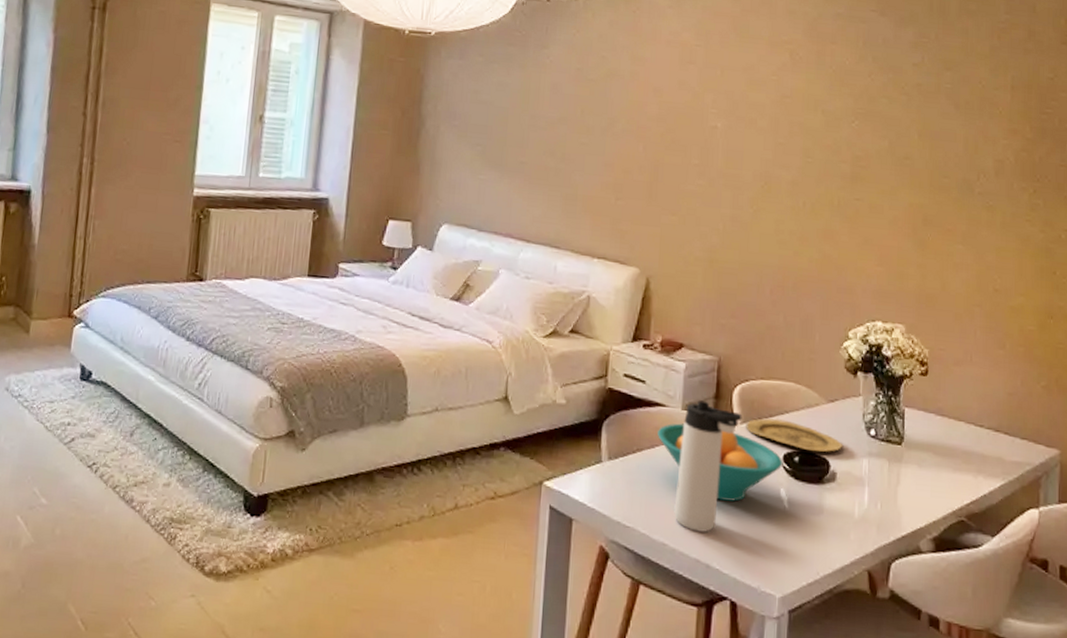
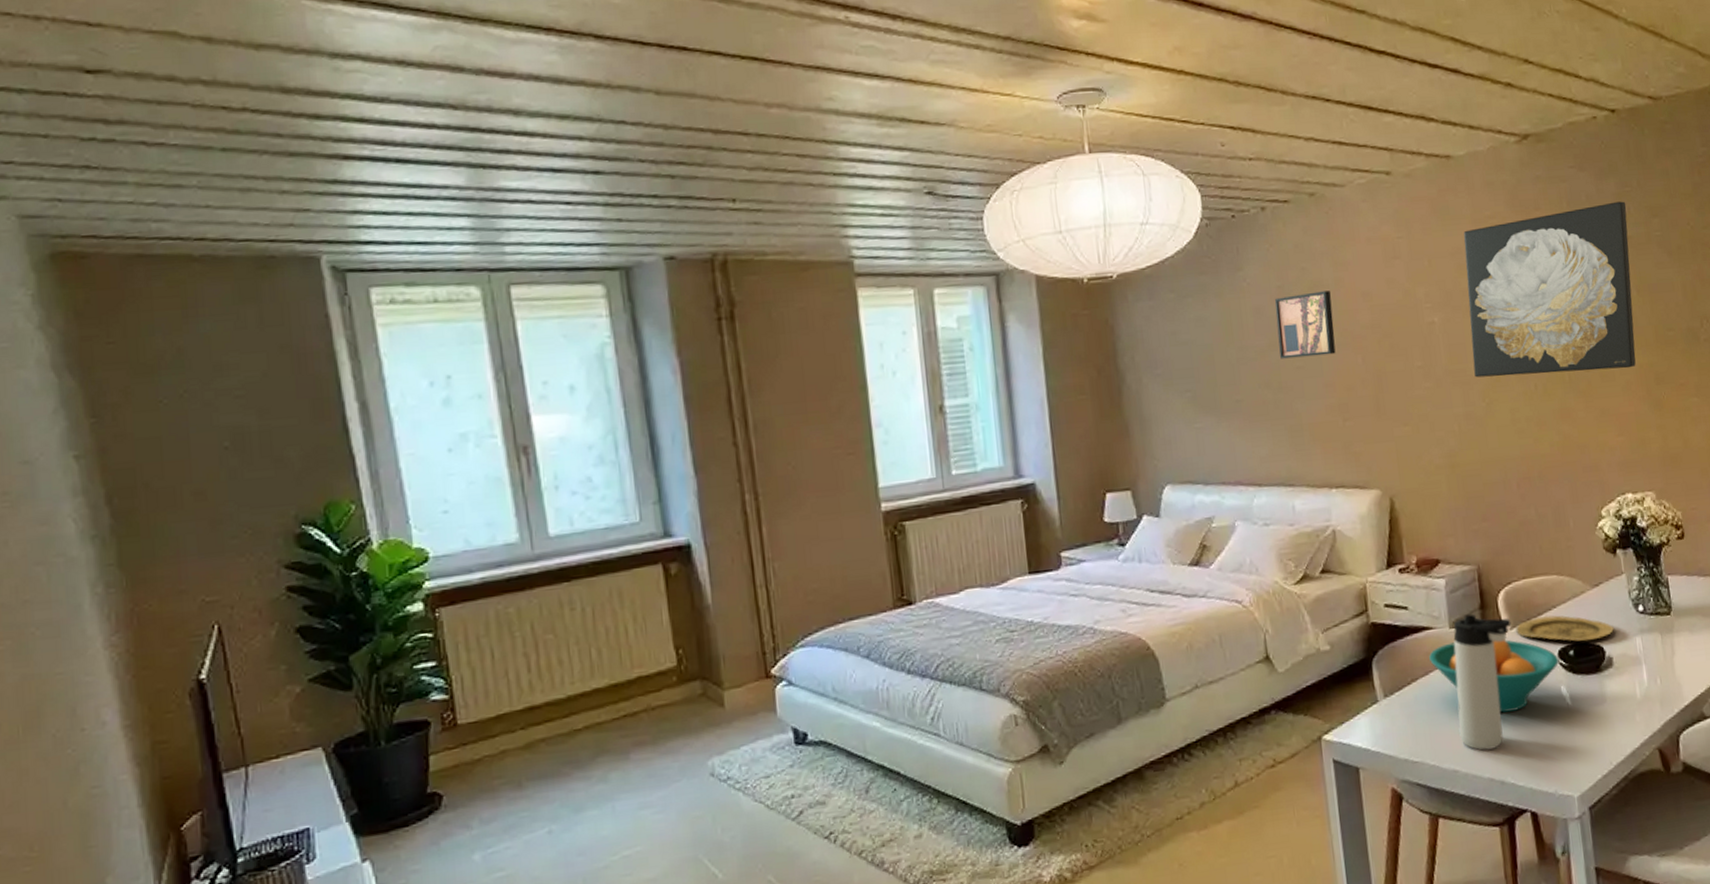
wall art: none [568,78,624,138] -> present [1274,291,1336,359]
wall art: none [747,49,921,205] -> present [1463,201,1636,378]

